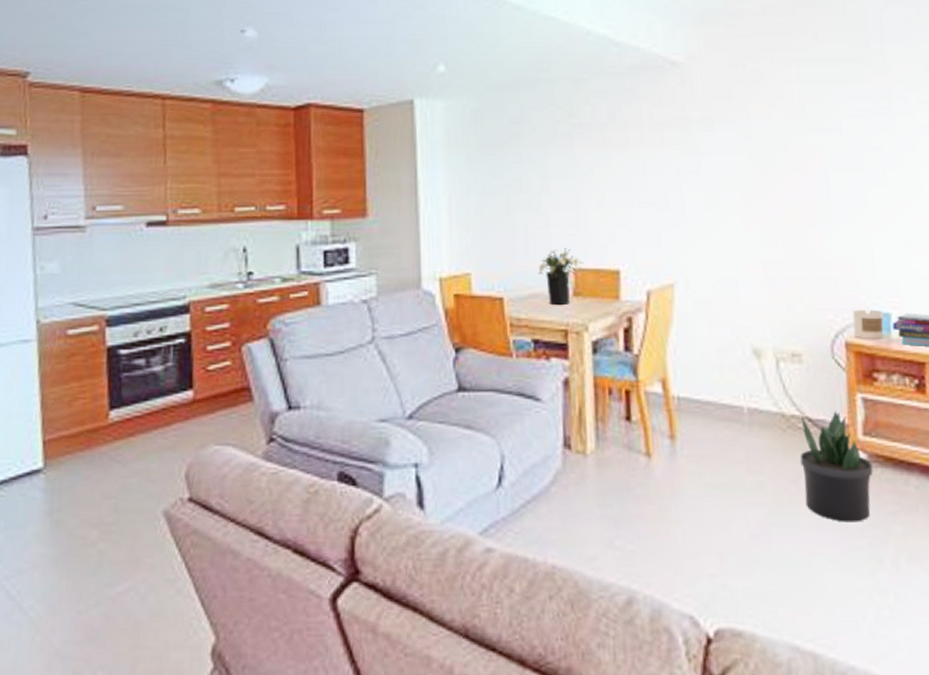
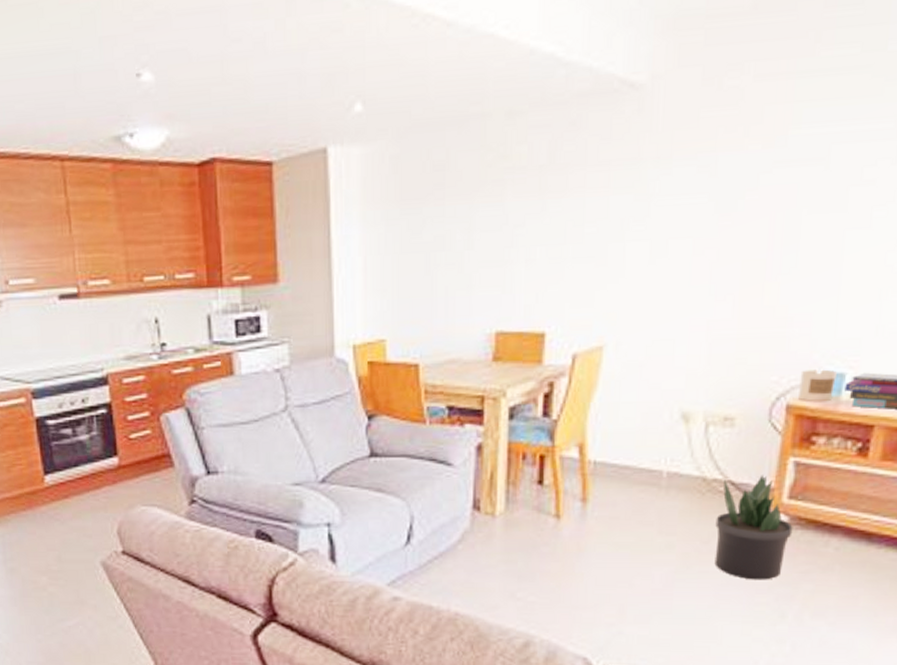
flower arrangement: present [538,248,584,306] -> none [457,310,506,372]

